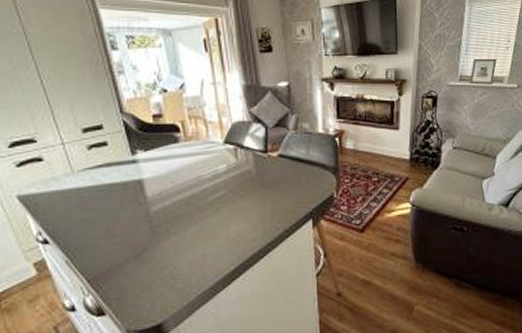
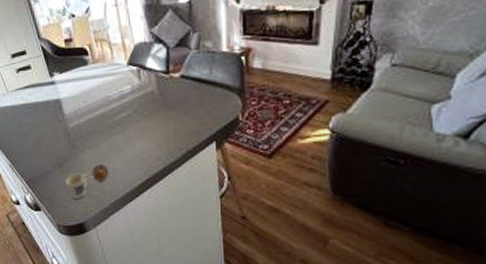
mug: none [142,251,197,295] -> present [65,164,109,199]

